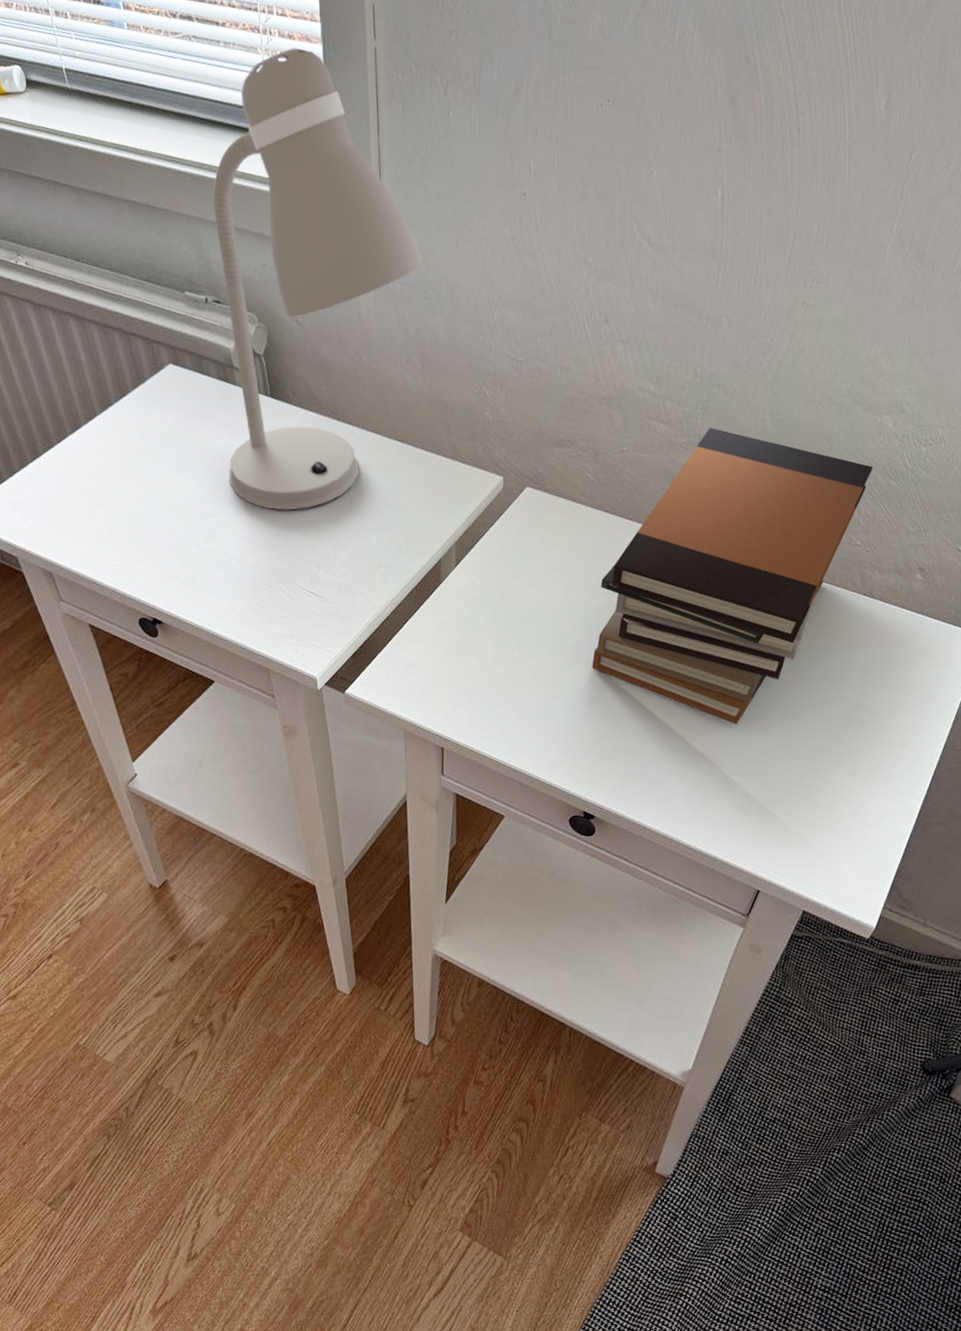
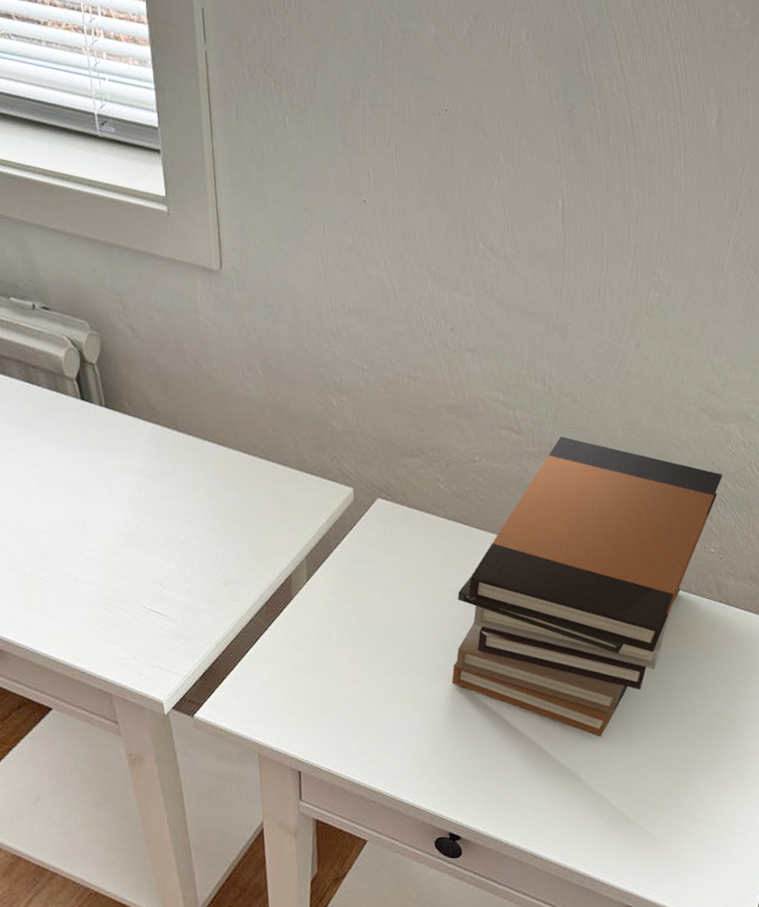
desk lamp: present [213,47,424,510] -> none [38,49,263,526]

